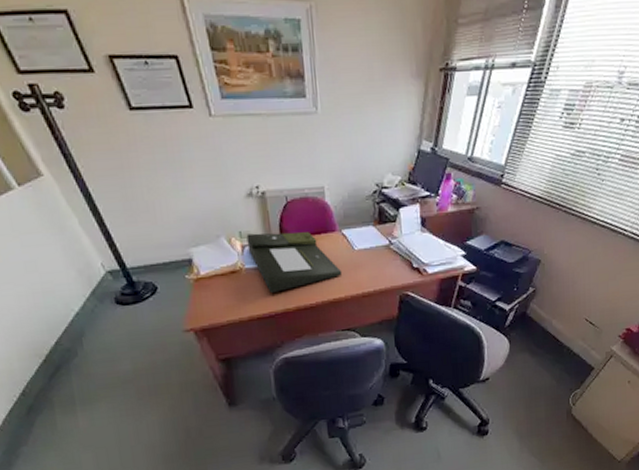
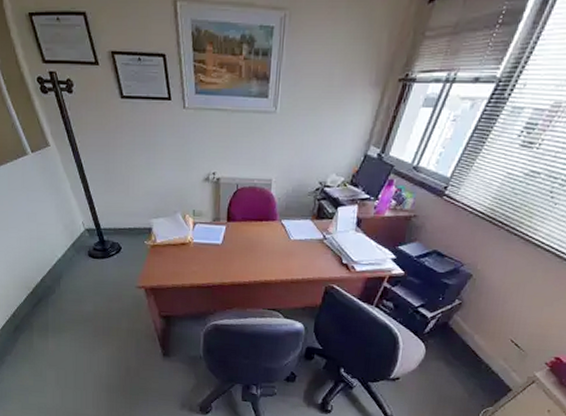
document tray: present [246,232,342,294] -> none [198,213,276,267]

